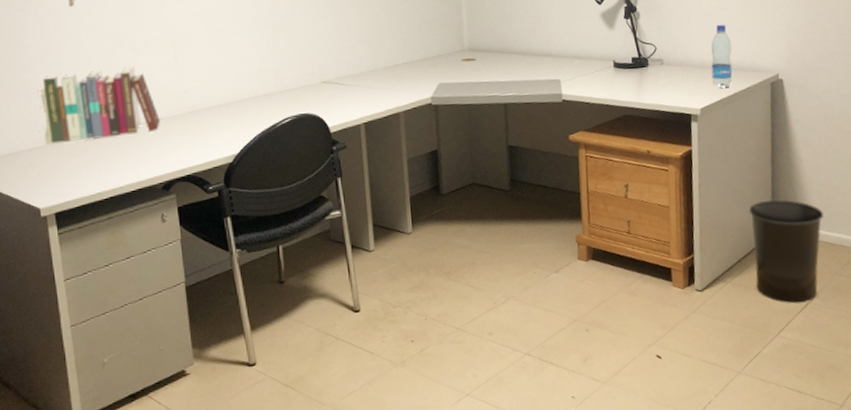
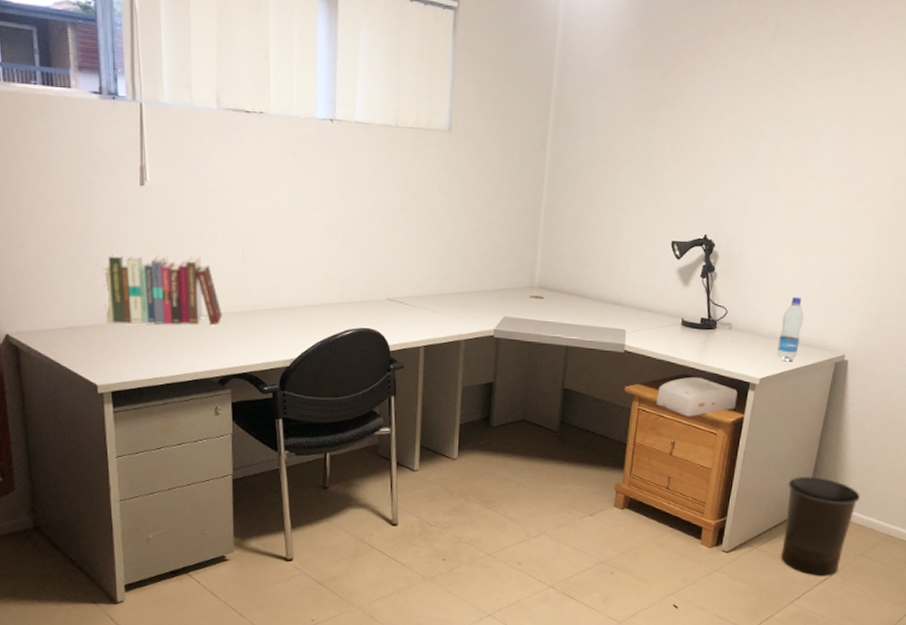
tissue dispenser: none [602,116,682,157] -> present [656,377,738,417]

